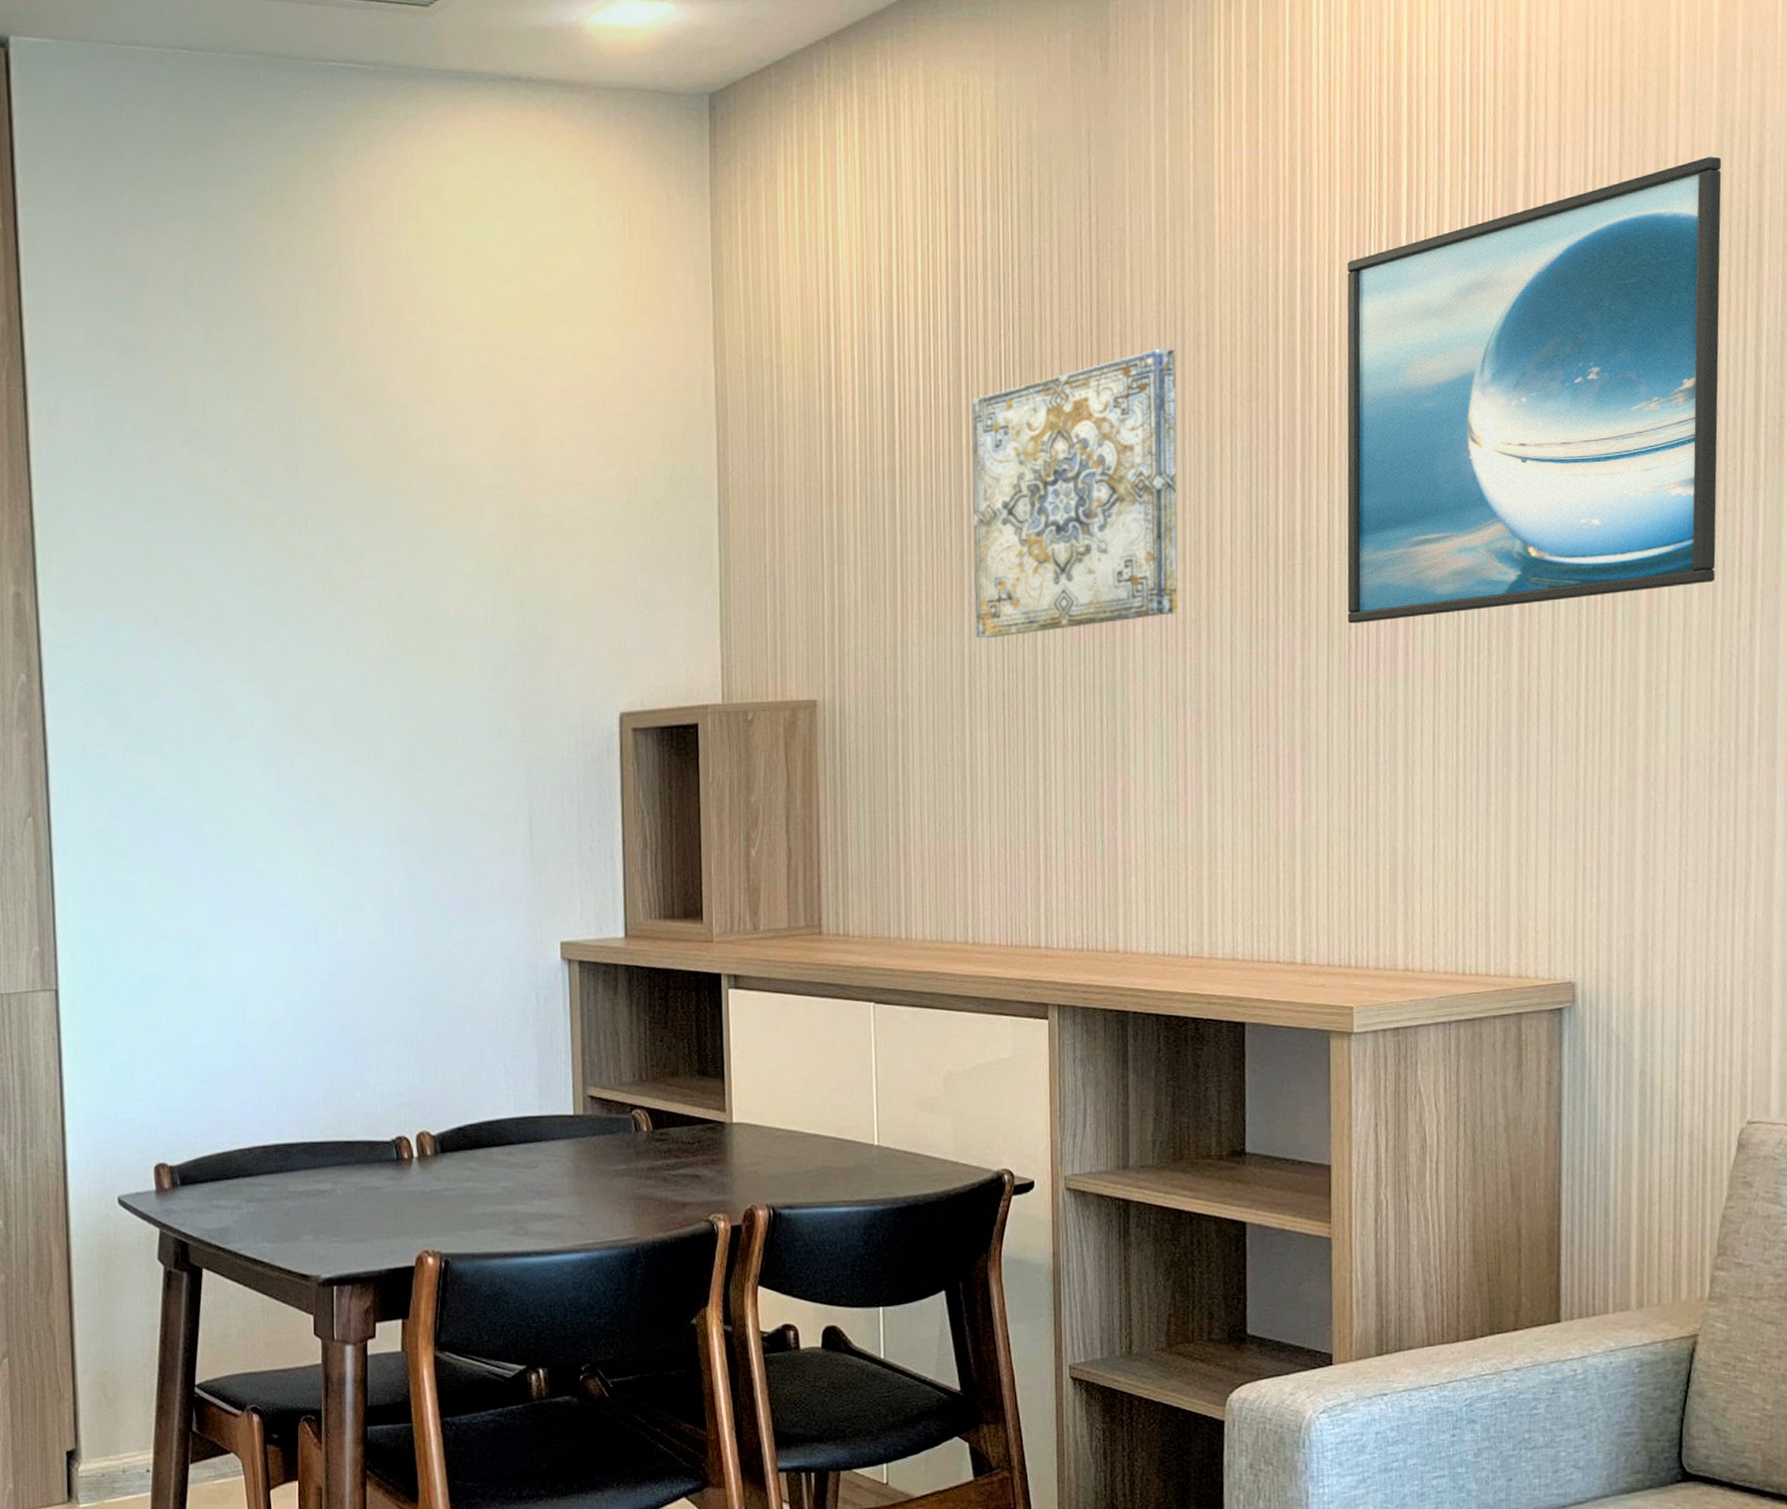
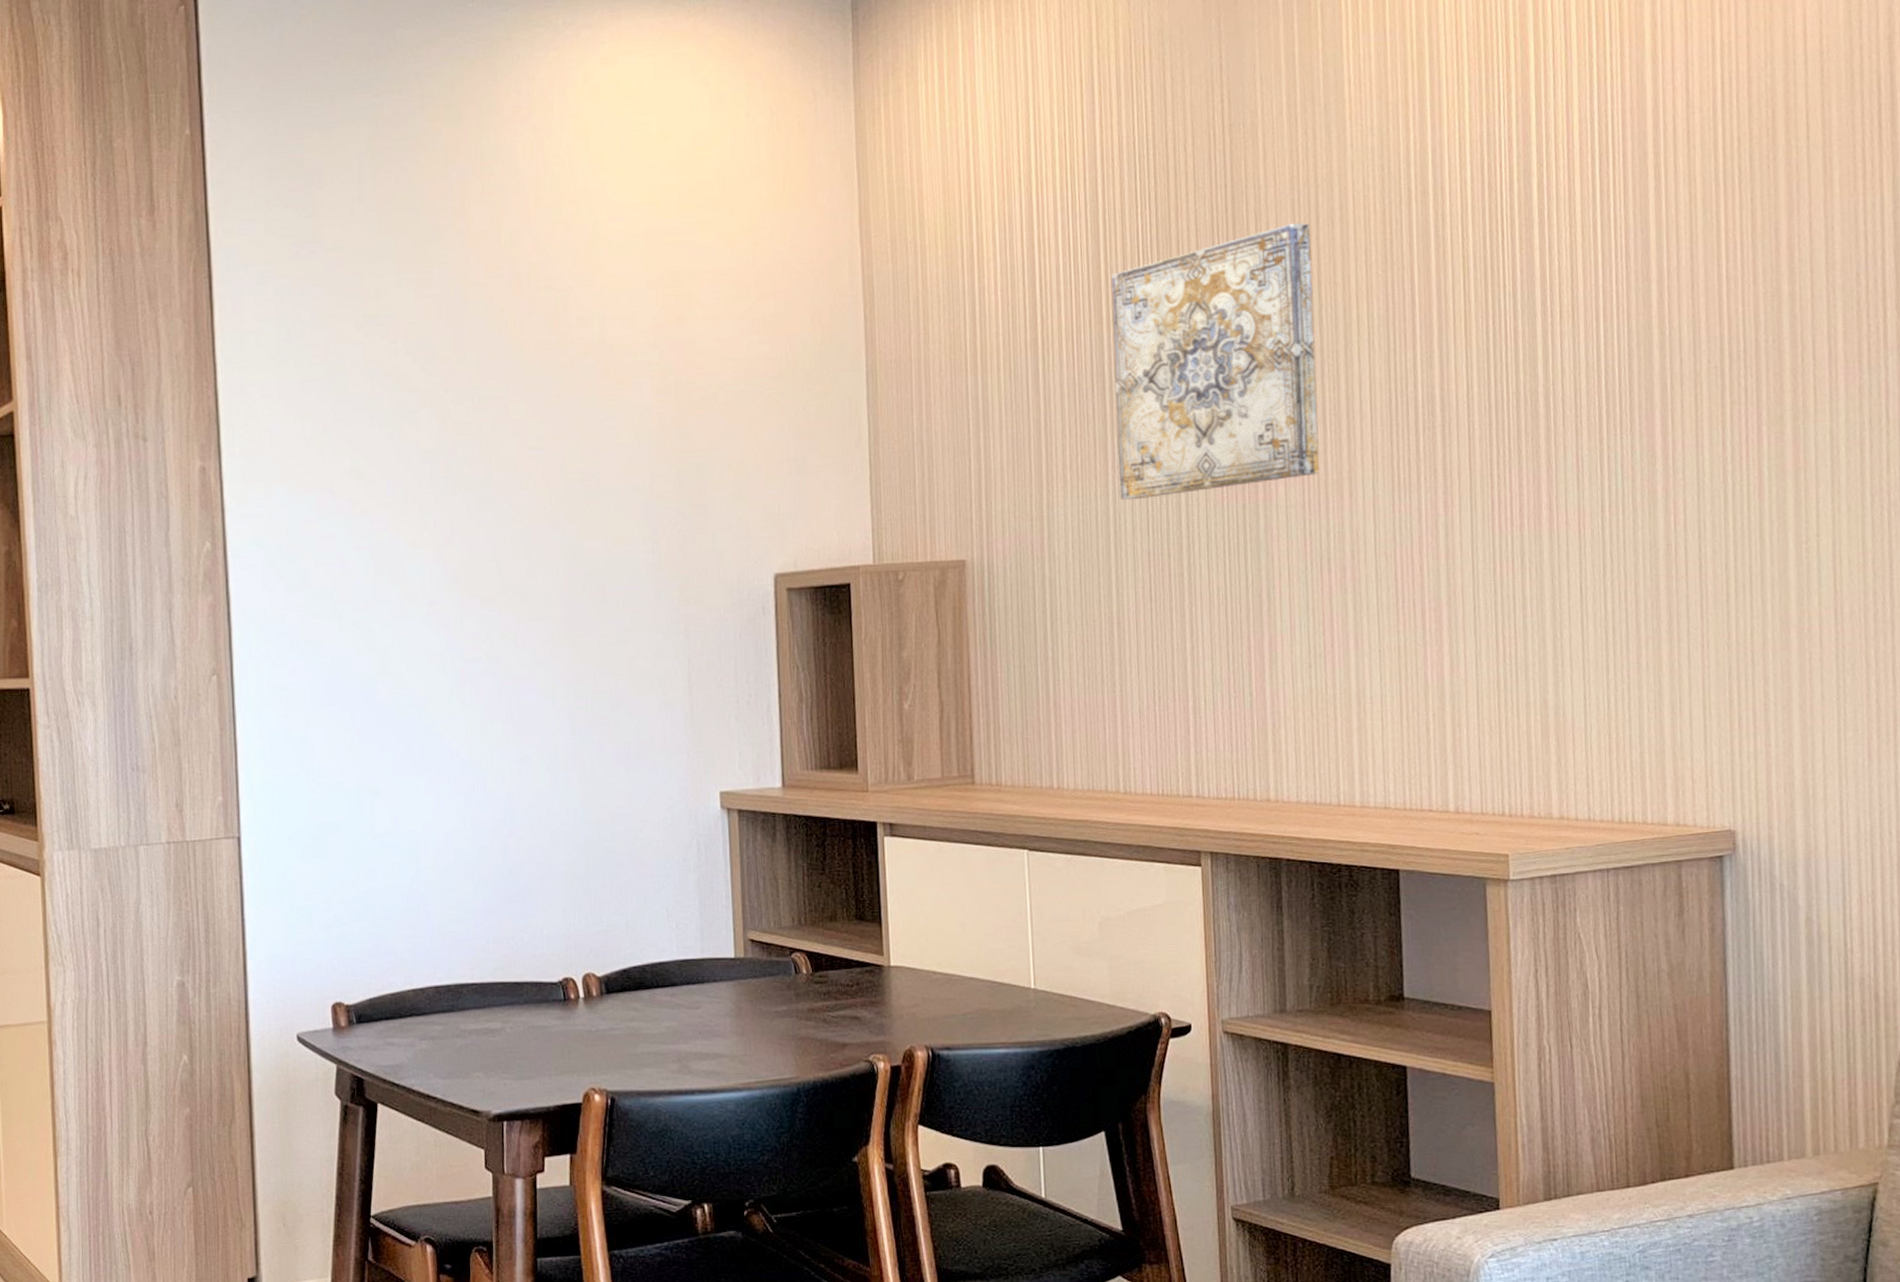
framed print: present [1347,157,1722,624] -> none [1478,30,1862,482]

